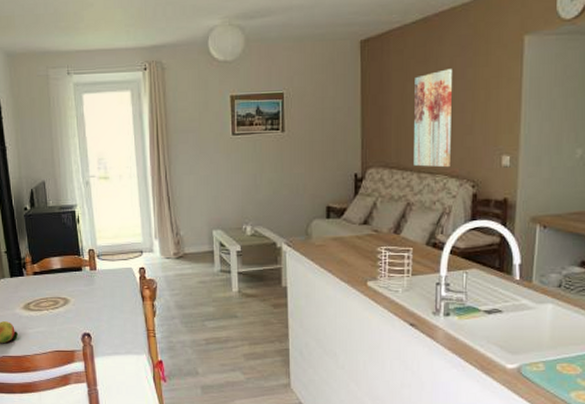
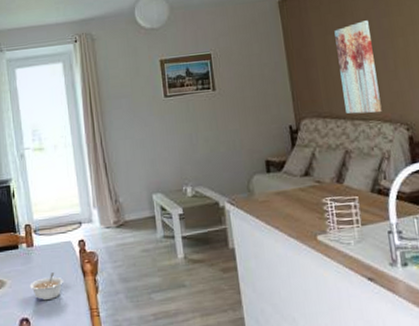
legume: none [92,295,124,320] -> present [30,272,64,301]

